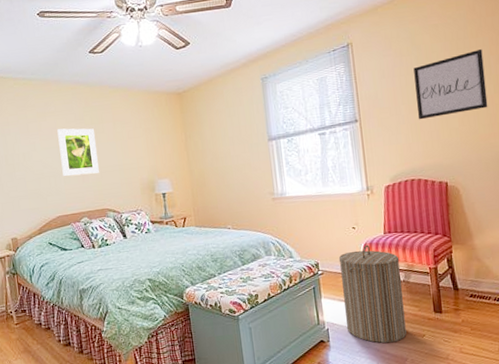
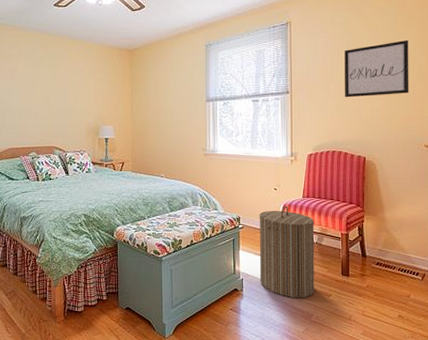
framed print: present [57,128,99,177] -> none [18,70,51,114]

